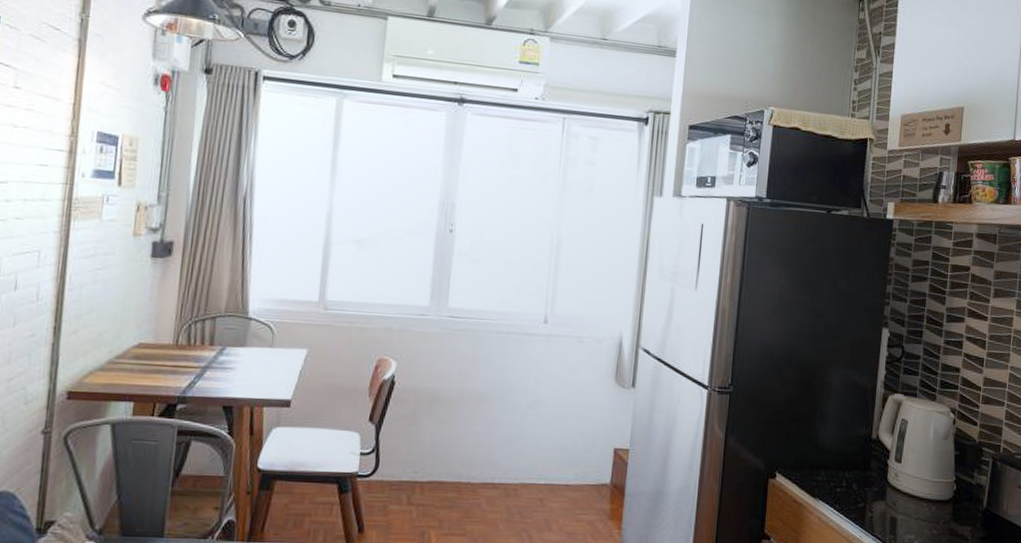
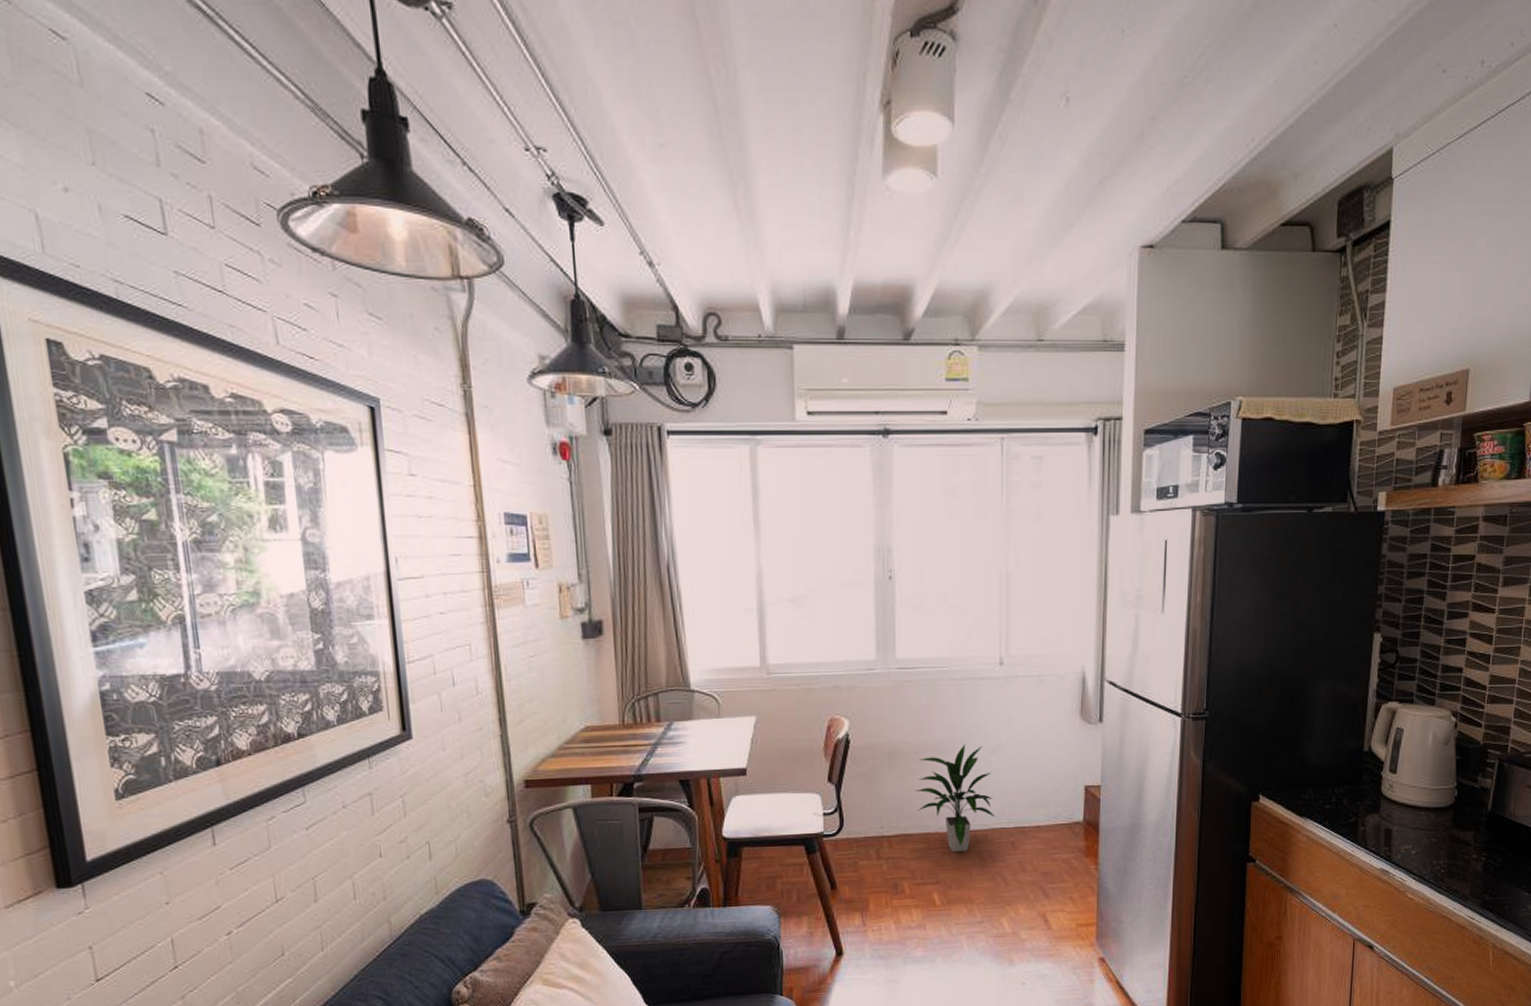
indoor plant: none [451,397,528,504] -> present [914,745,995,852]

